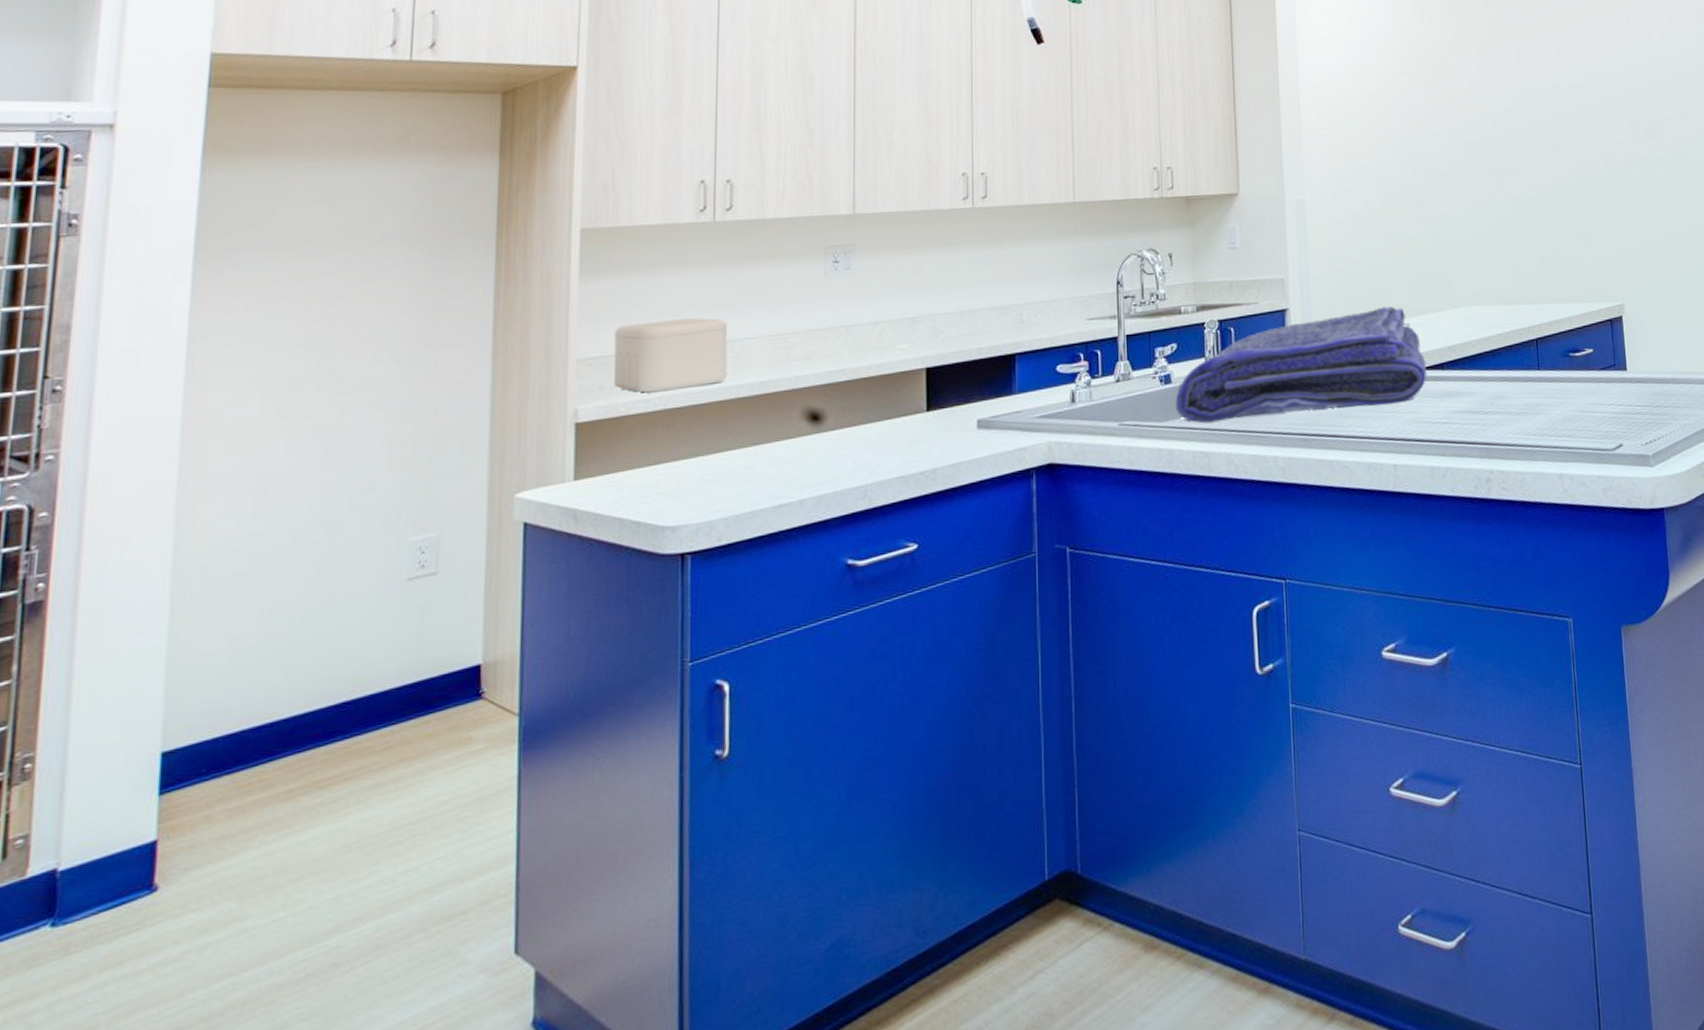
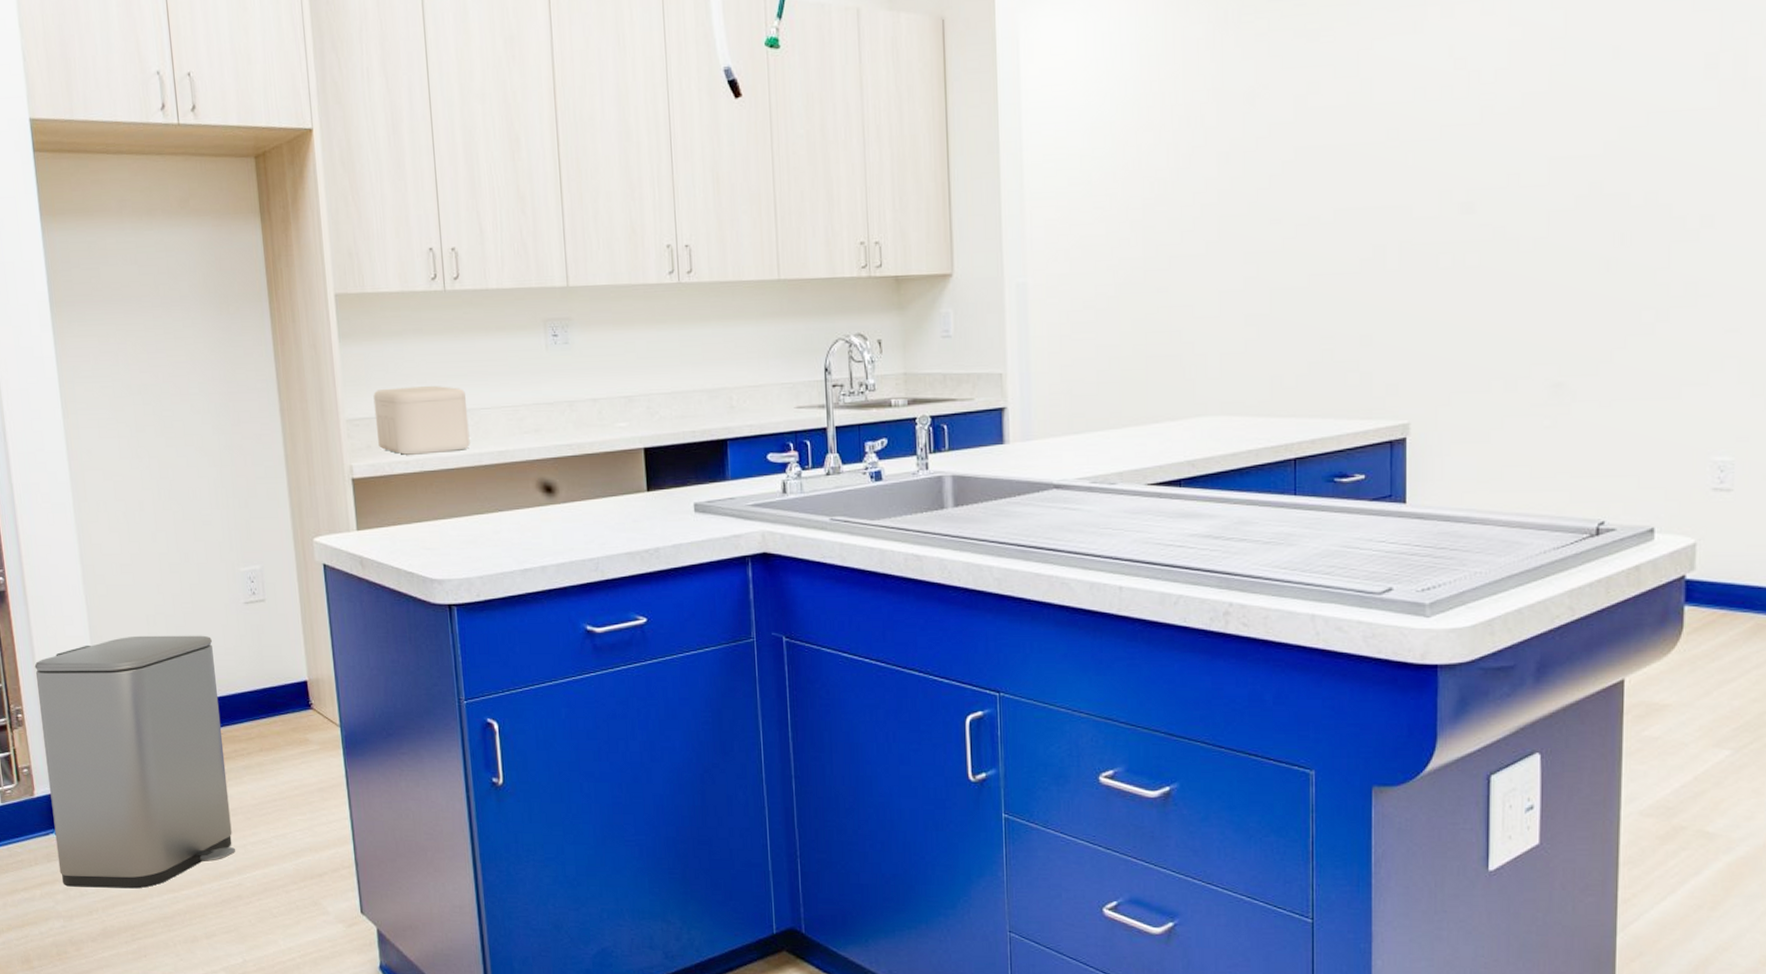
pedal bin: none [44,625,354,1000] -> present [34,635,235,889]
towel: present [1175,306,1427,424] -> none [886,411,1161,525]

